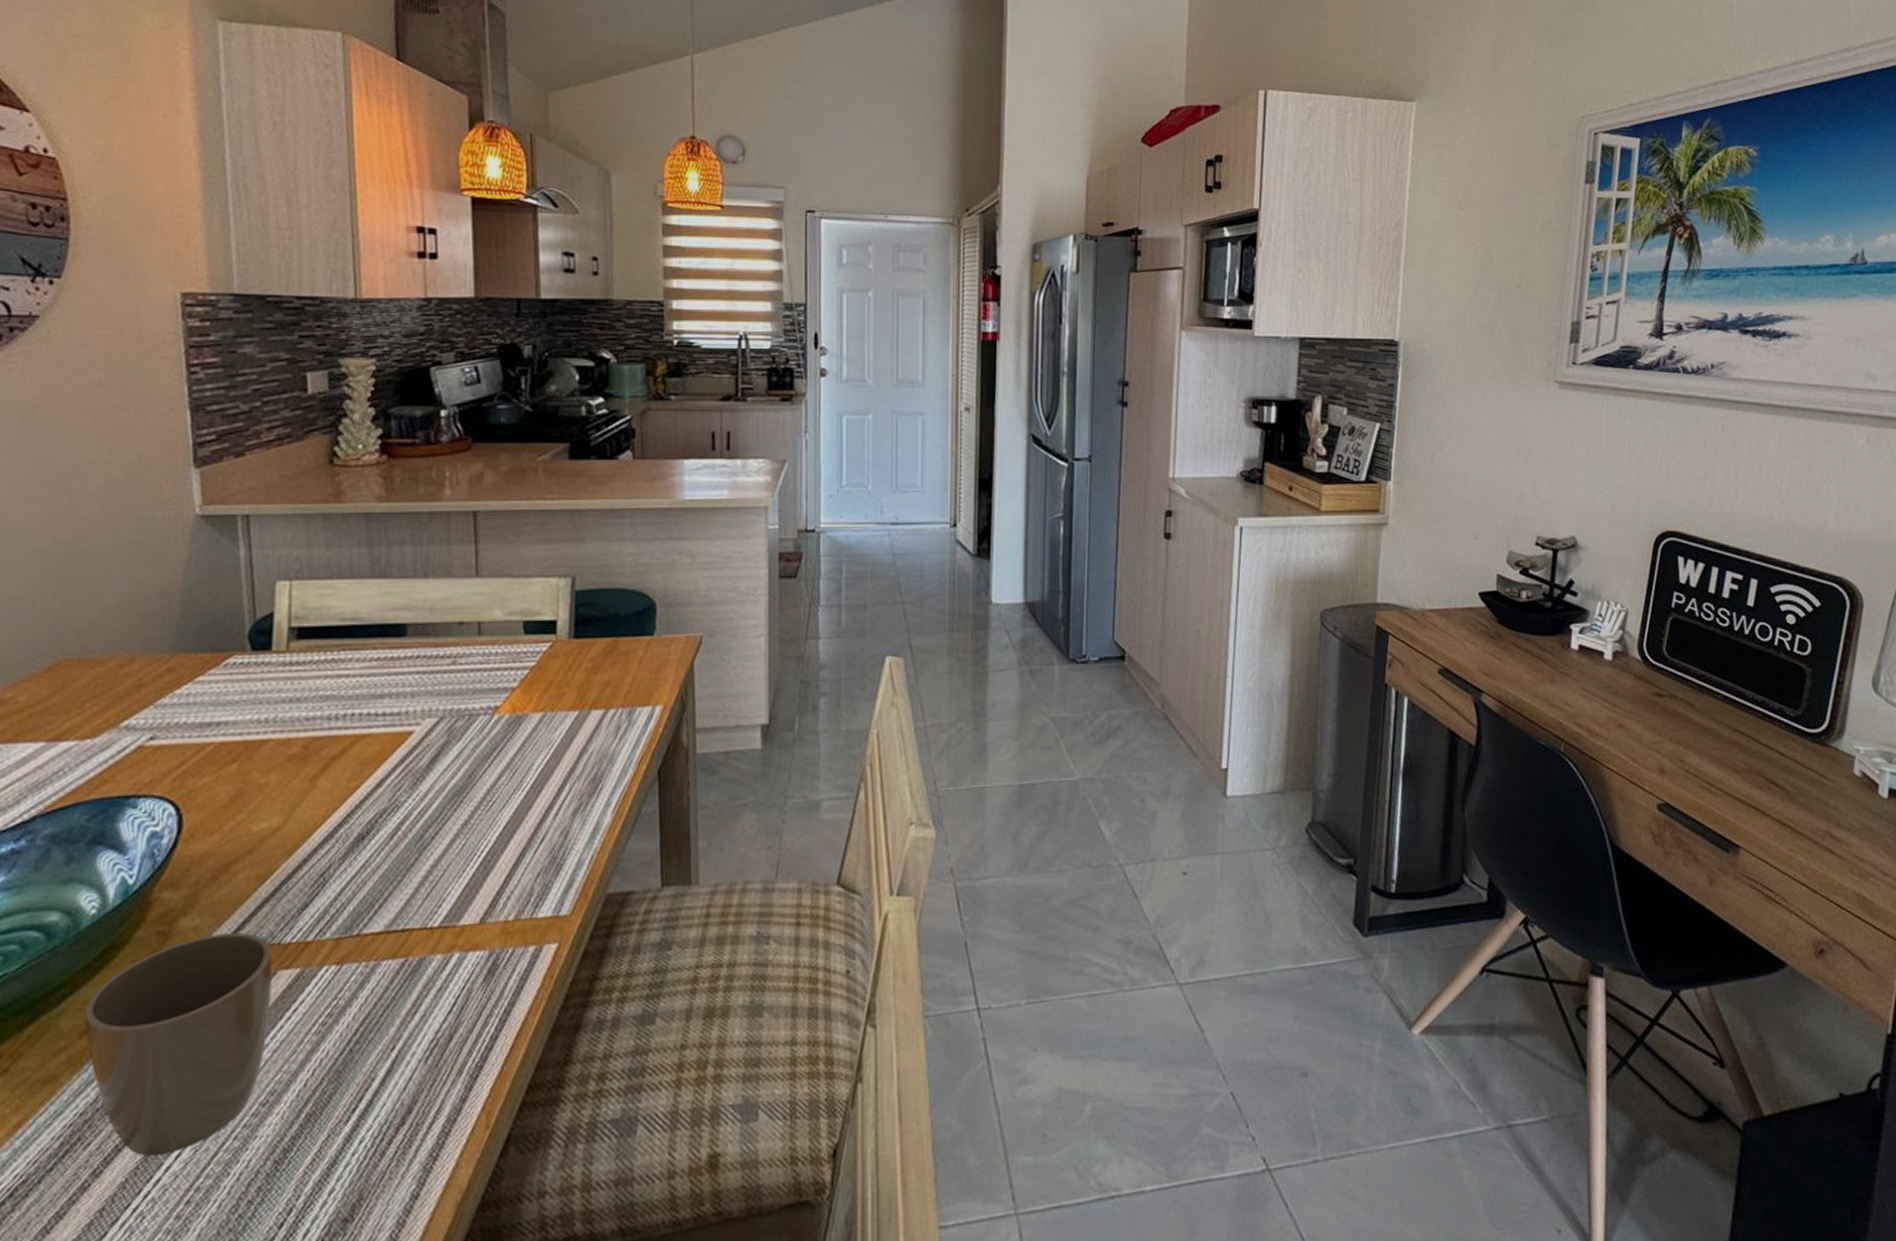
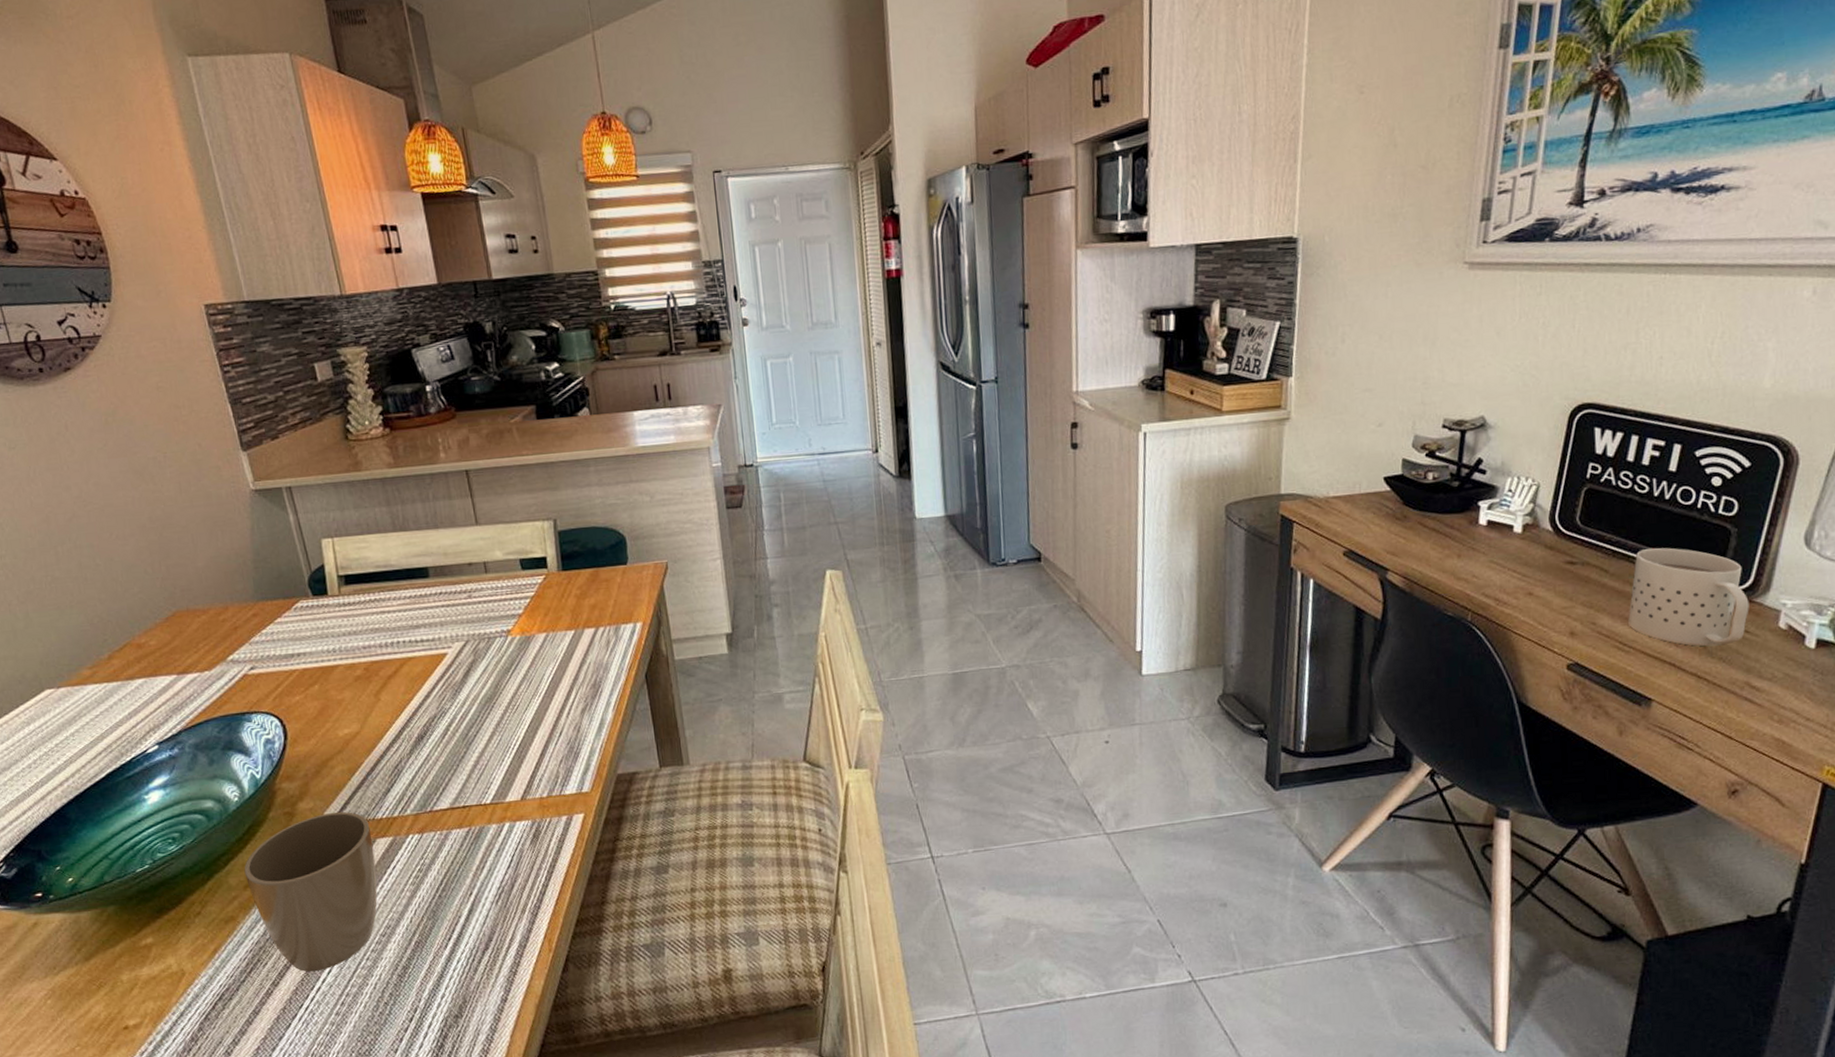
mug: none [1713,684,1826,791] -> present [1627,547,1749,647]

